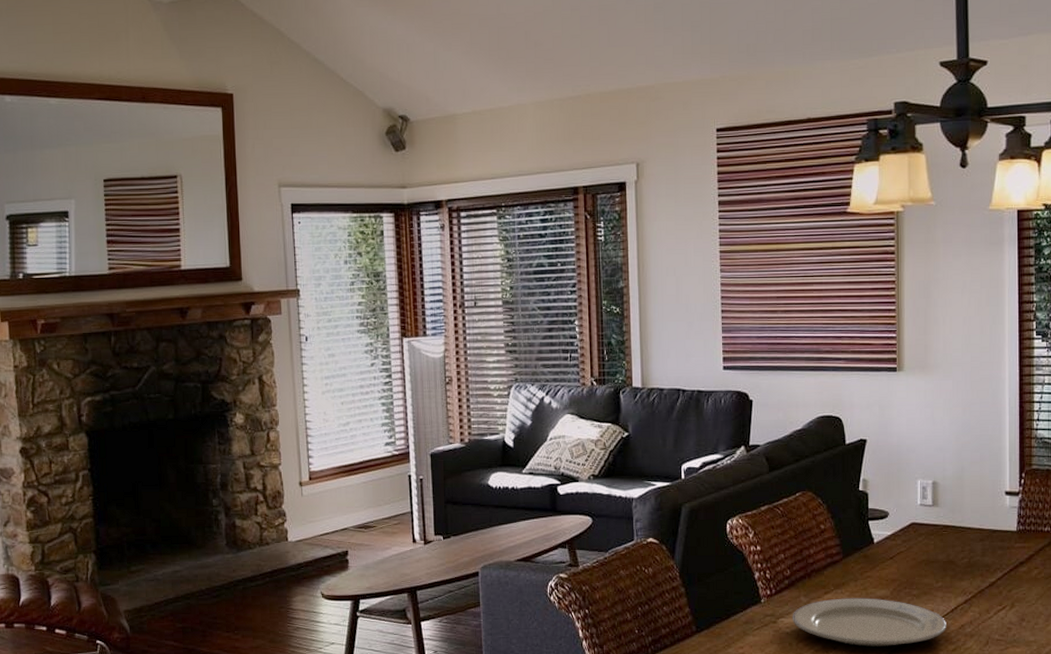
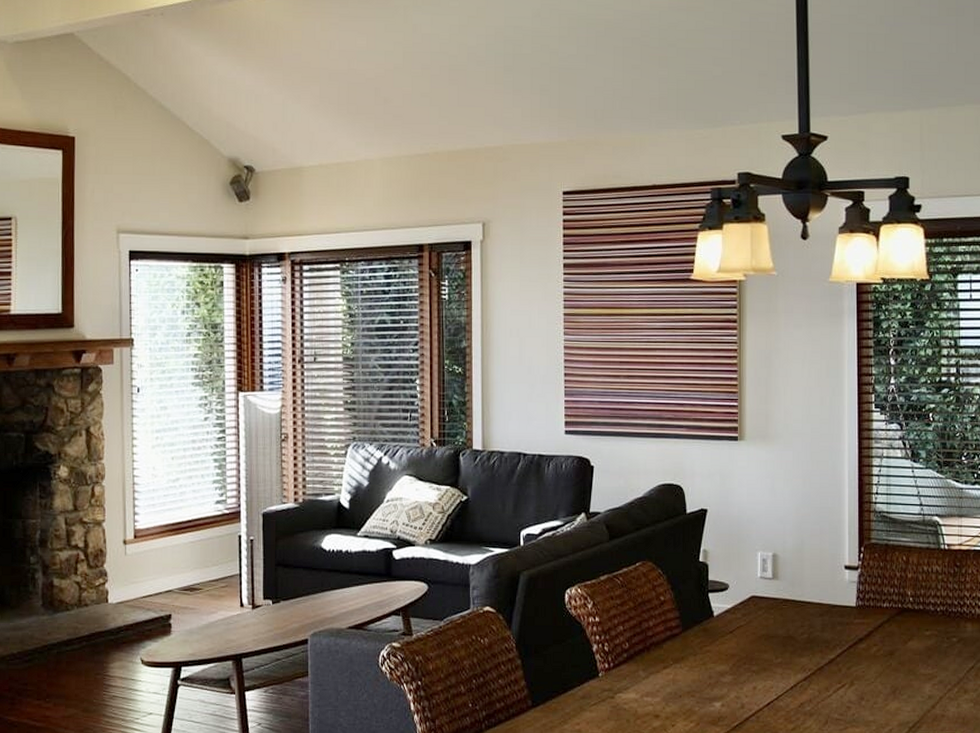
plate: present [792,598,946,647] -> none [630,673,786,725]

